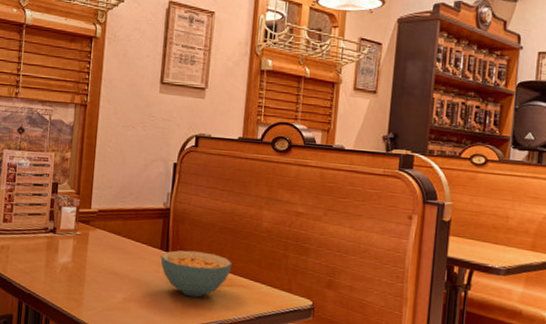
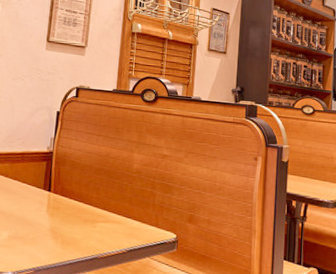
cereal bowl: present [160,250,232,297] -> none [43,190,107,233]

